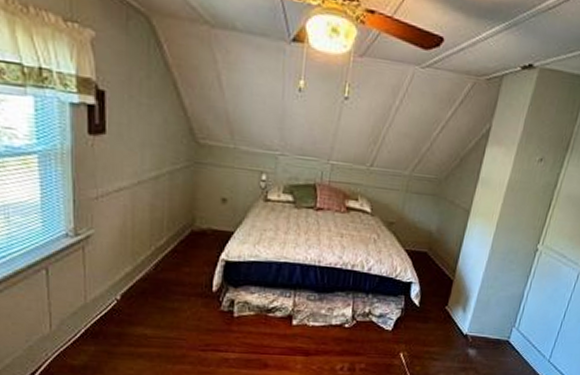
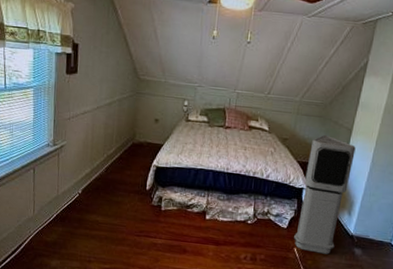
air purifier: none [400,216,474,358] -> present [294,134,356,255]

